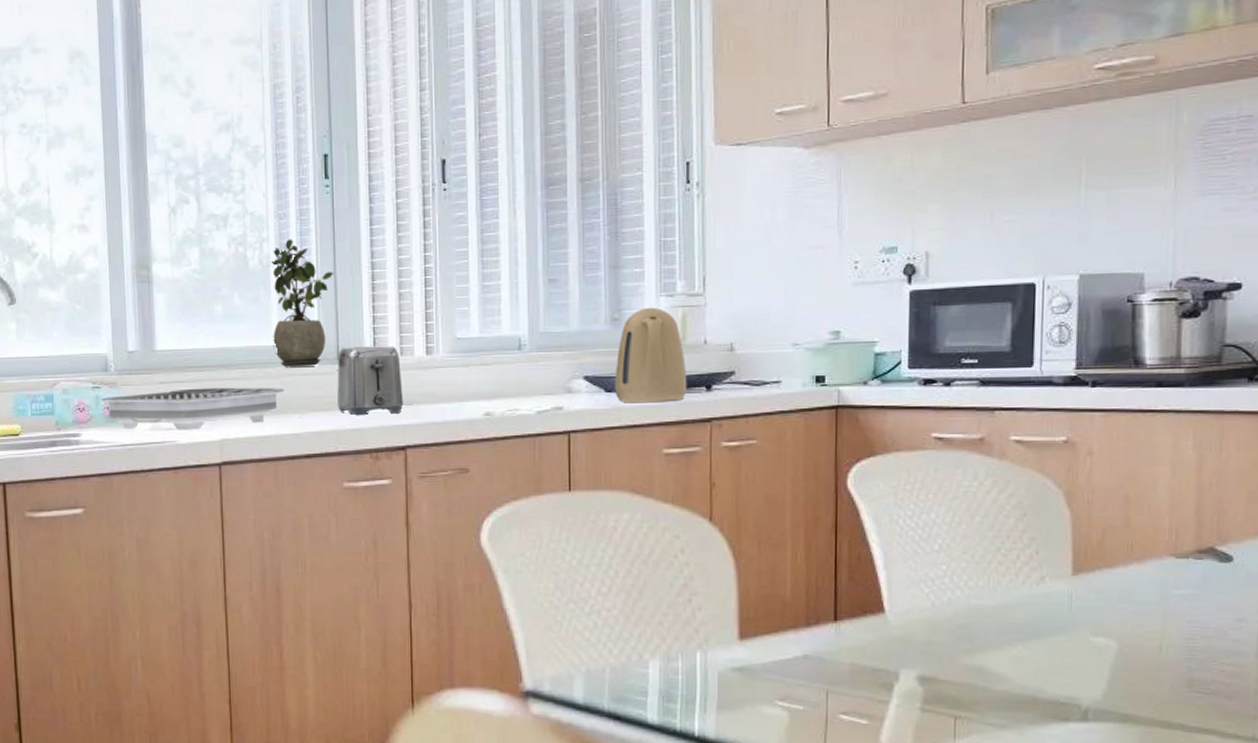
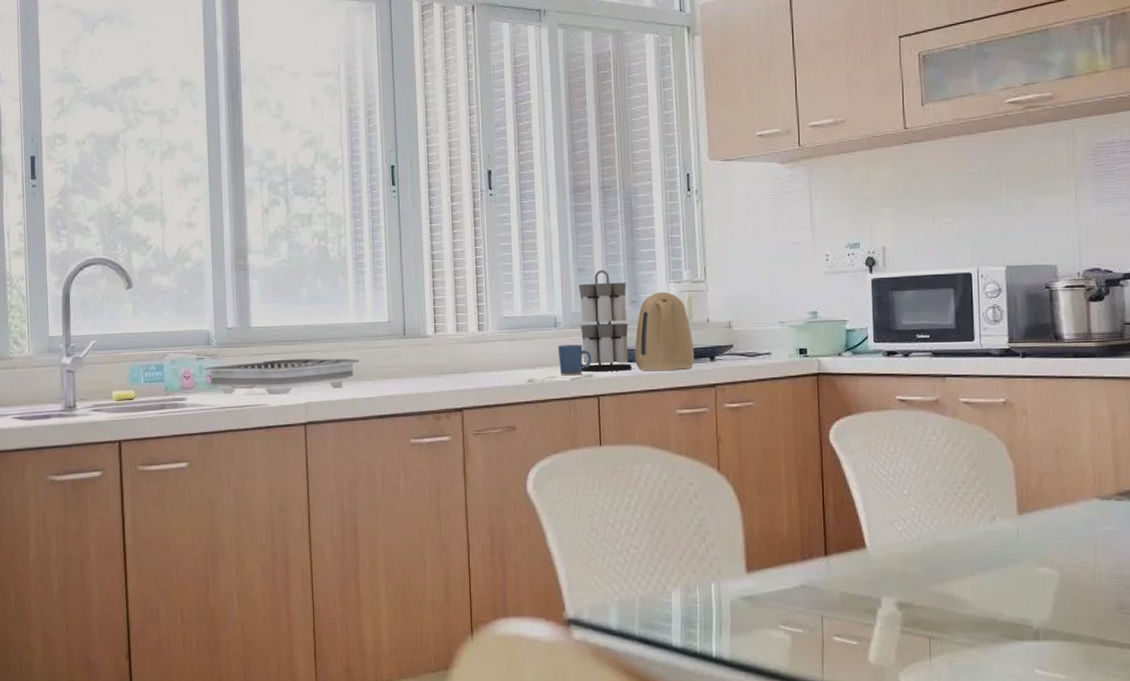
potted plant: present [269,239,334,368] -> none [346,234,401,342]
toaster: present [337,346,403,416] -> none [404,323,459,382]
mug: none [521,371,562,408] -> present [557,344,592,376]
spice rack: none [549,280,612,404] -> present [578,269,633,372]

